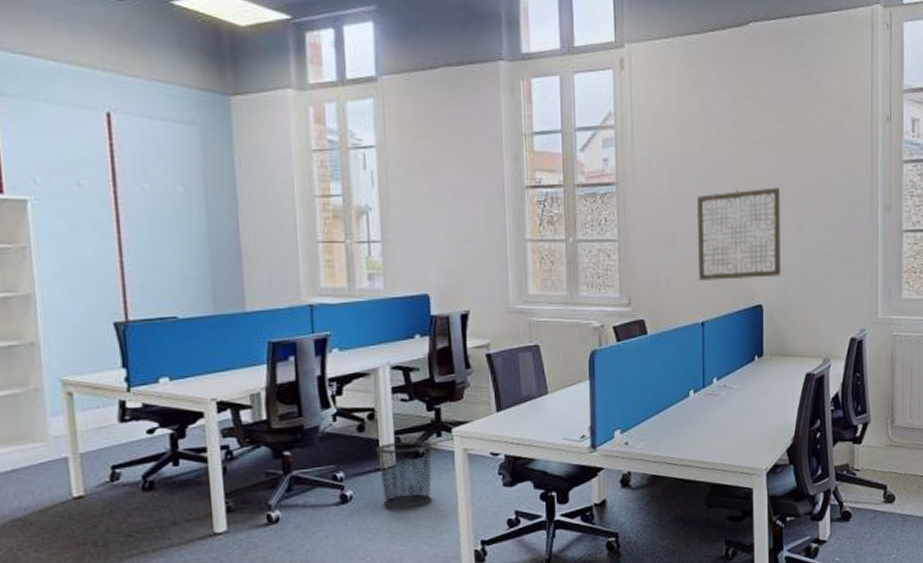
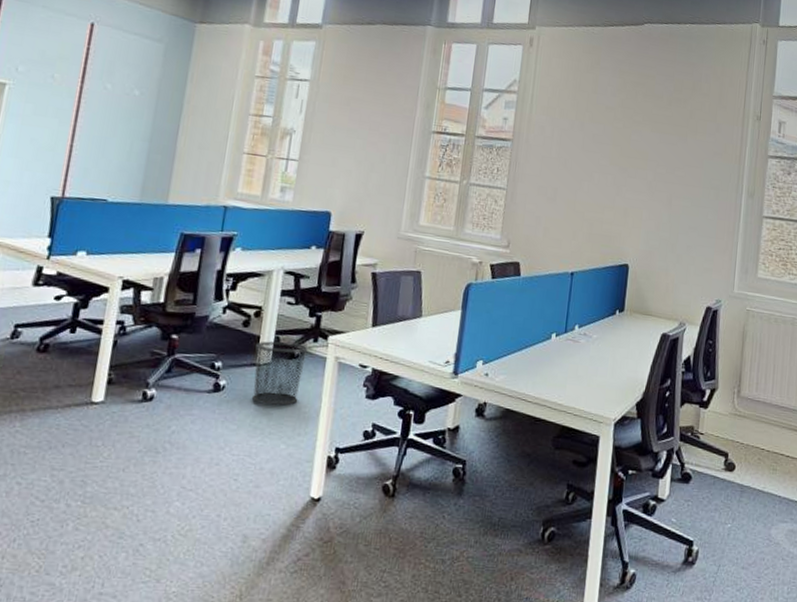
wall art: present [696,186,782,280] -> none [574,160,656,242]

